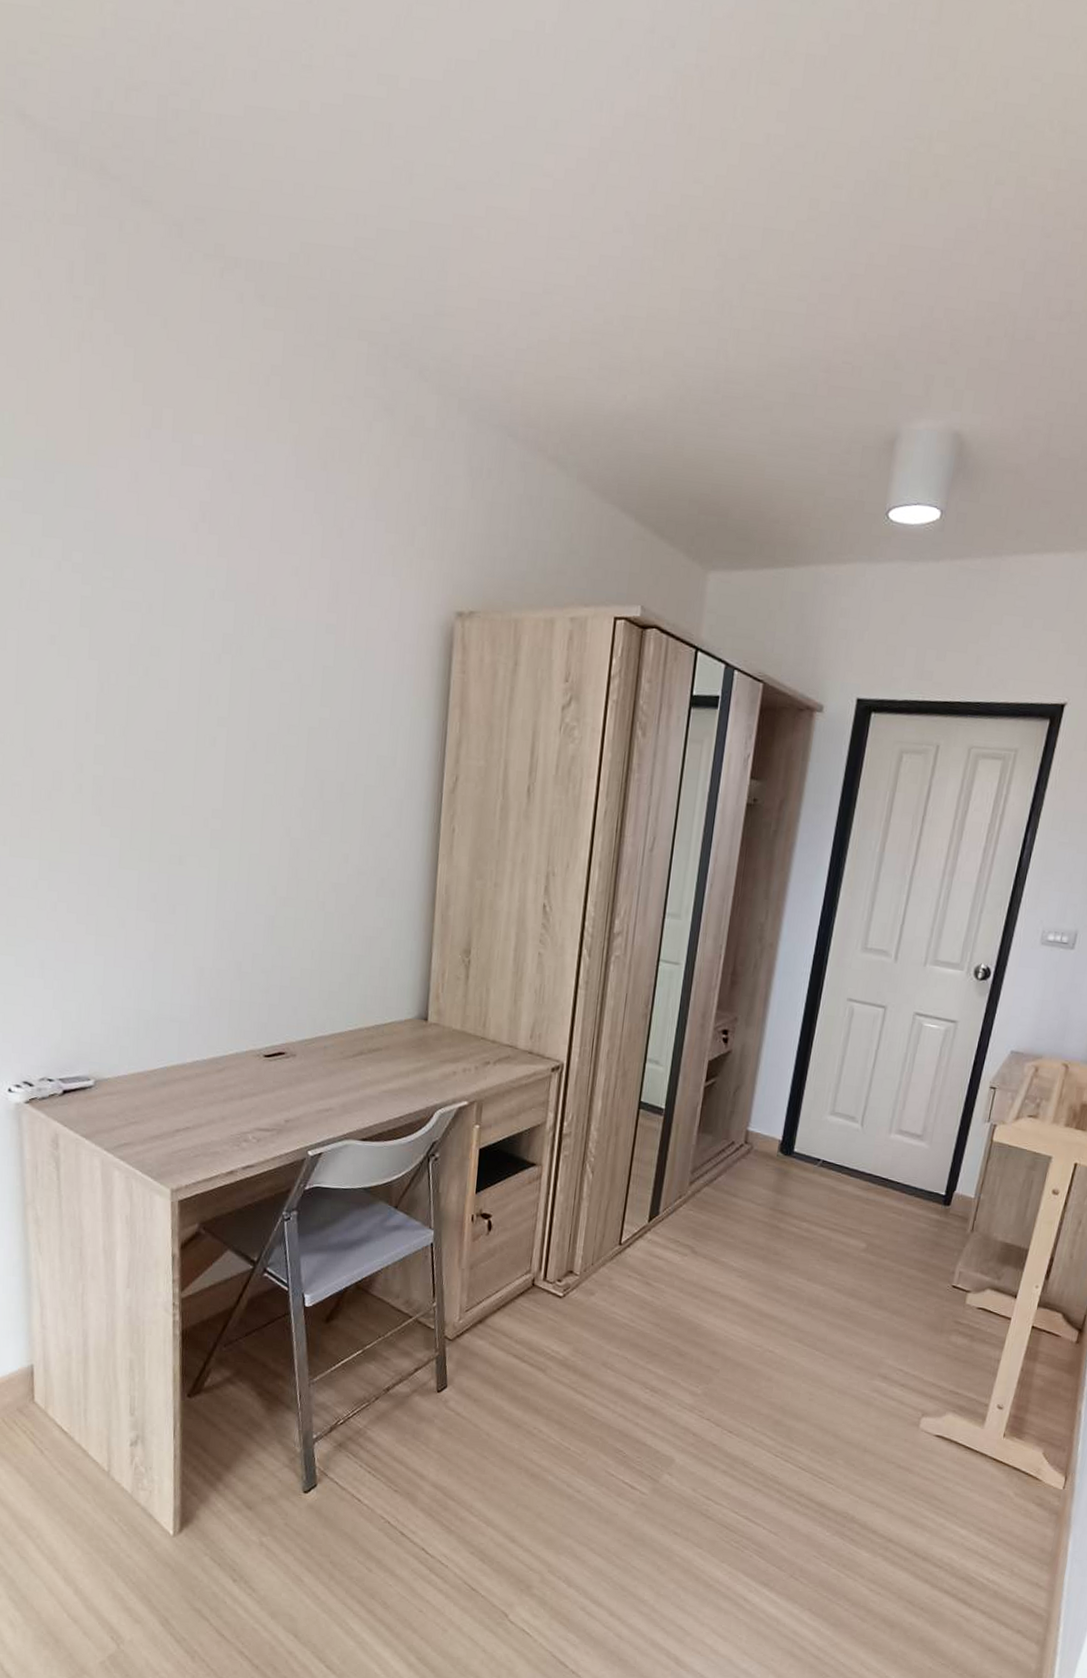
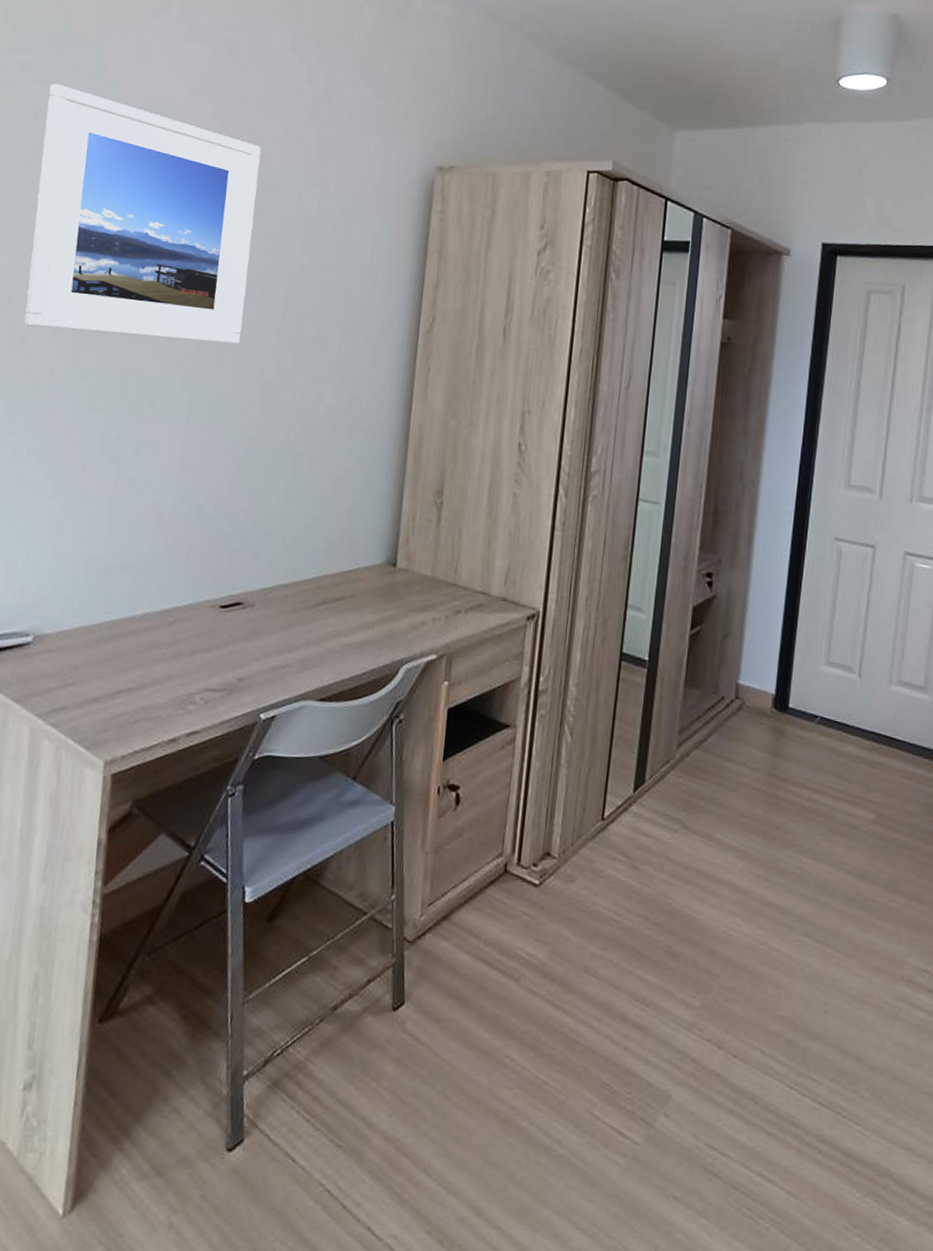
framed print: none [42,515,272,803] -> present [24,83,261,345]

